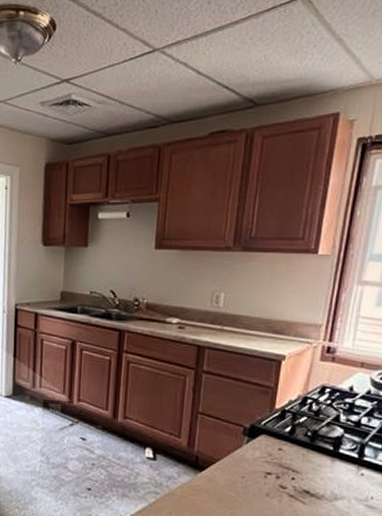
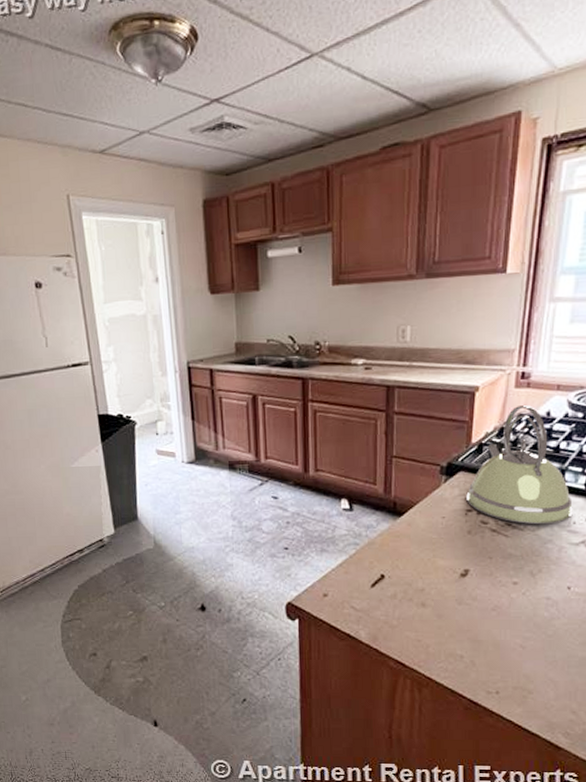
kettle: none [266,378,371,497] -> present [466,405,573,525]

